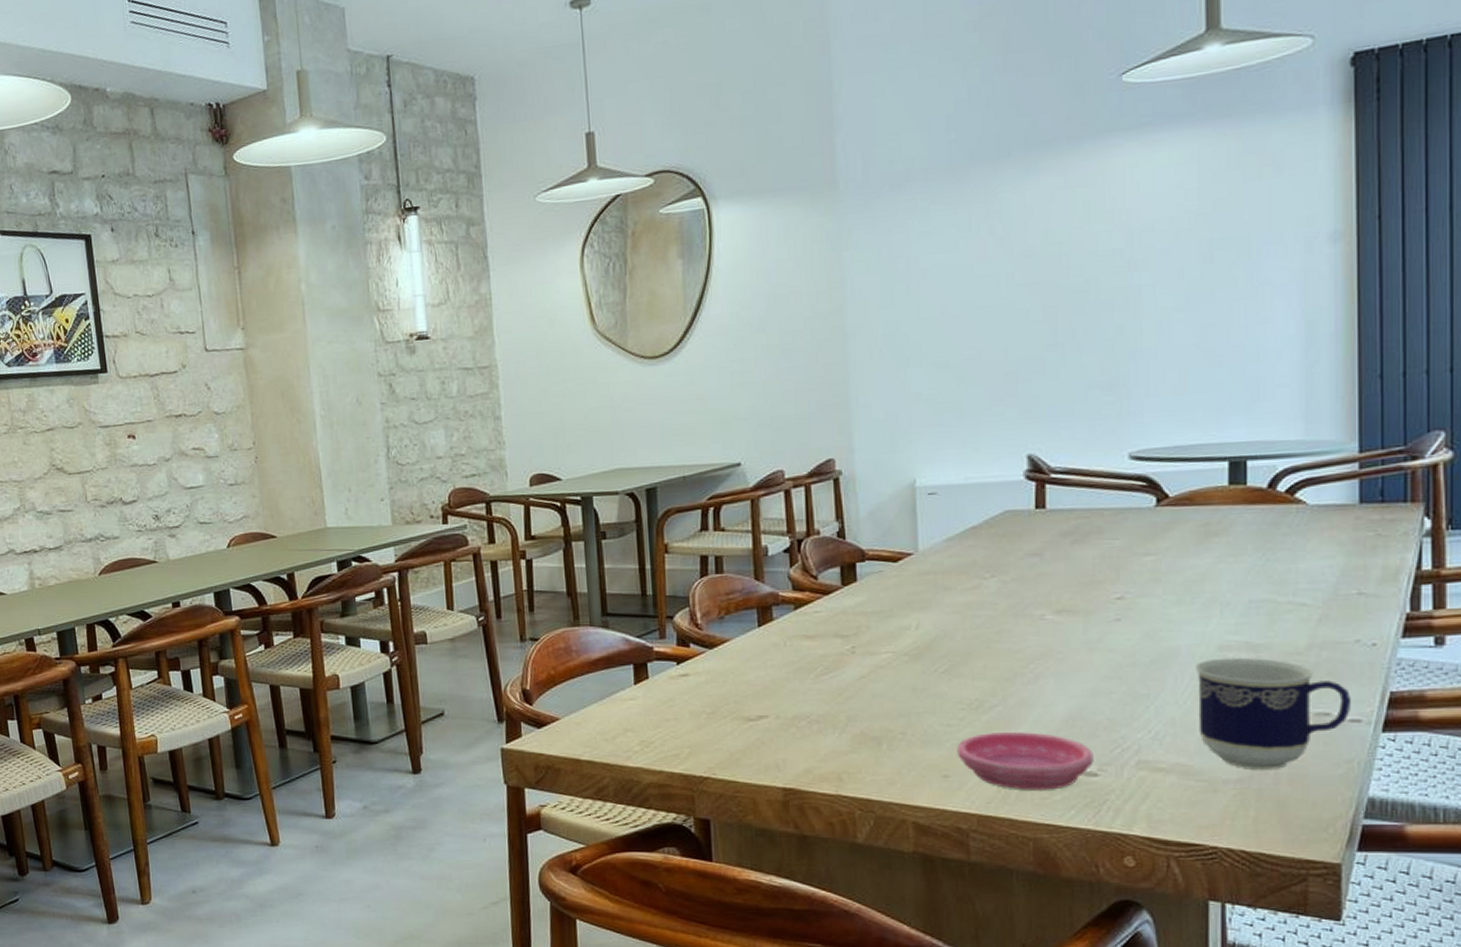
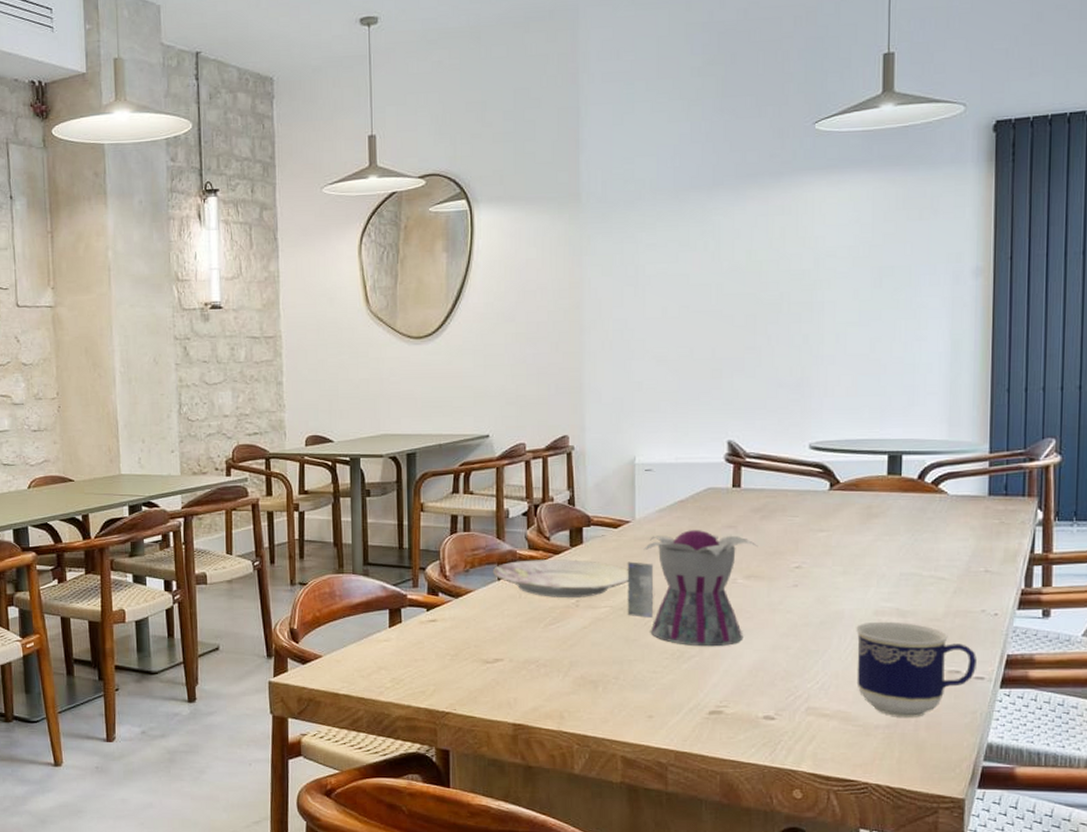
plate: none [751,600,913,644] -> present [492,559,628,597]
teapot: none [911,560,1070,694] -> present [627,530,758,646]
saucer: present [957,732,1094,790] -> none [660,680,772,731]

